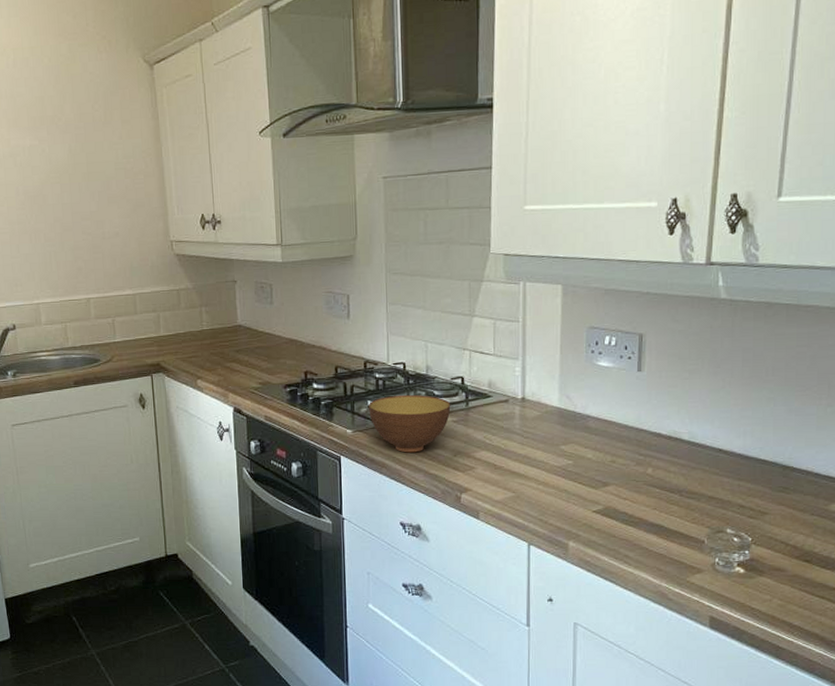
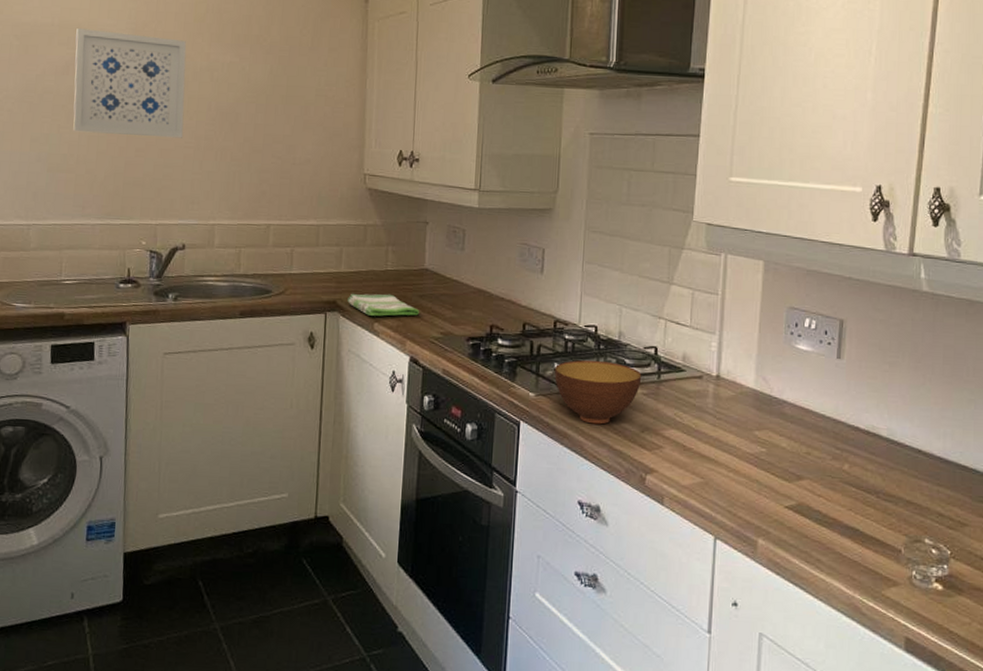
dish towel: none [170,352,238,374] -> present [348,293,420,316]

